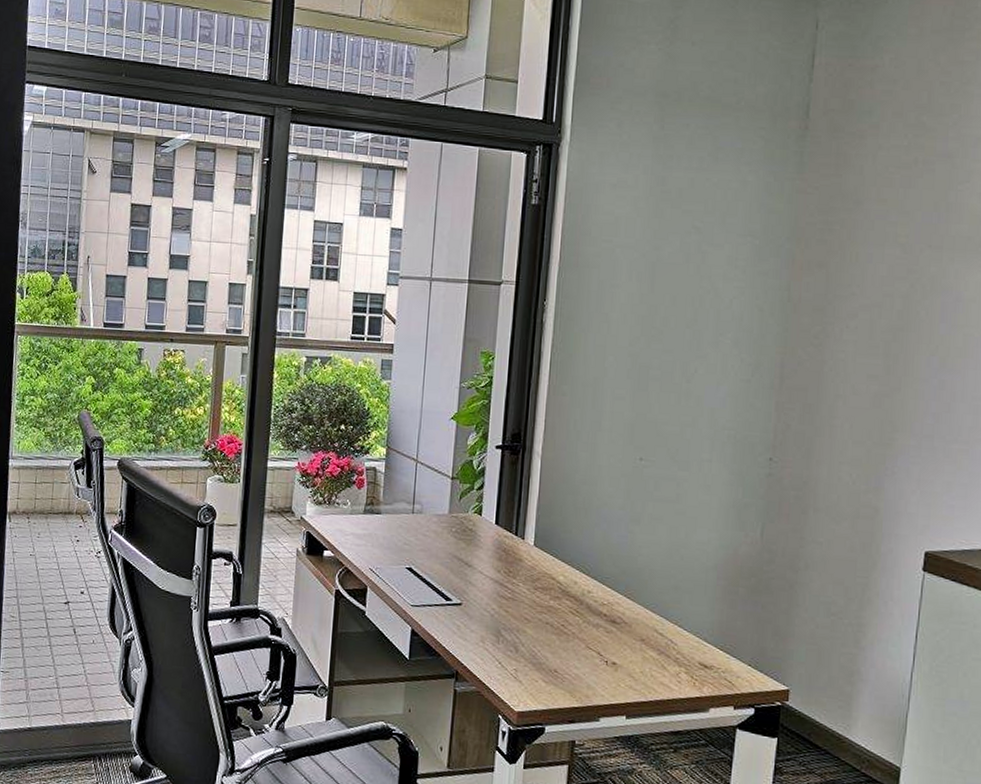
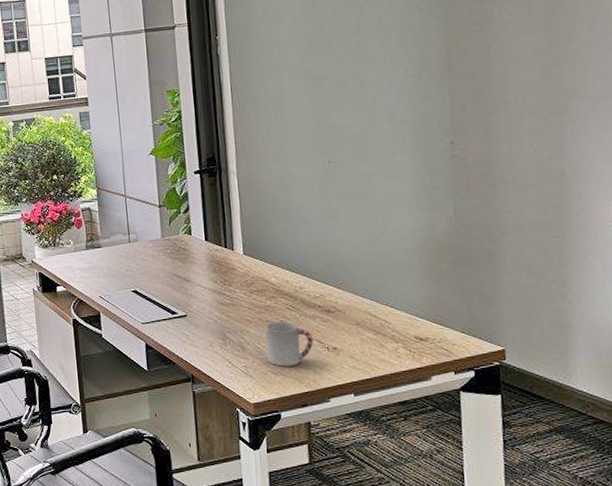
cup: none [541,625,593,677] -> present [265,321,314,367]

